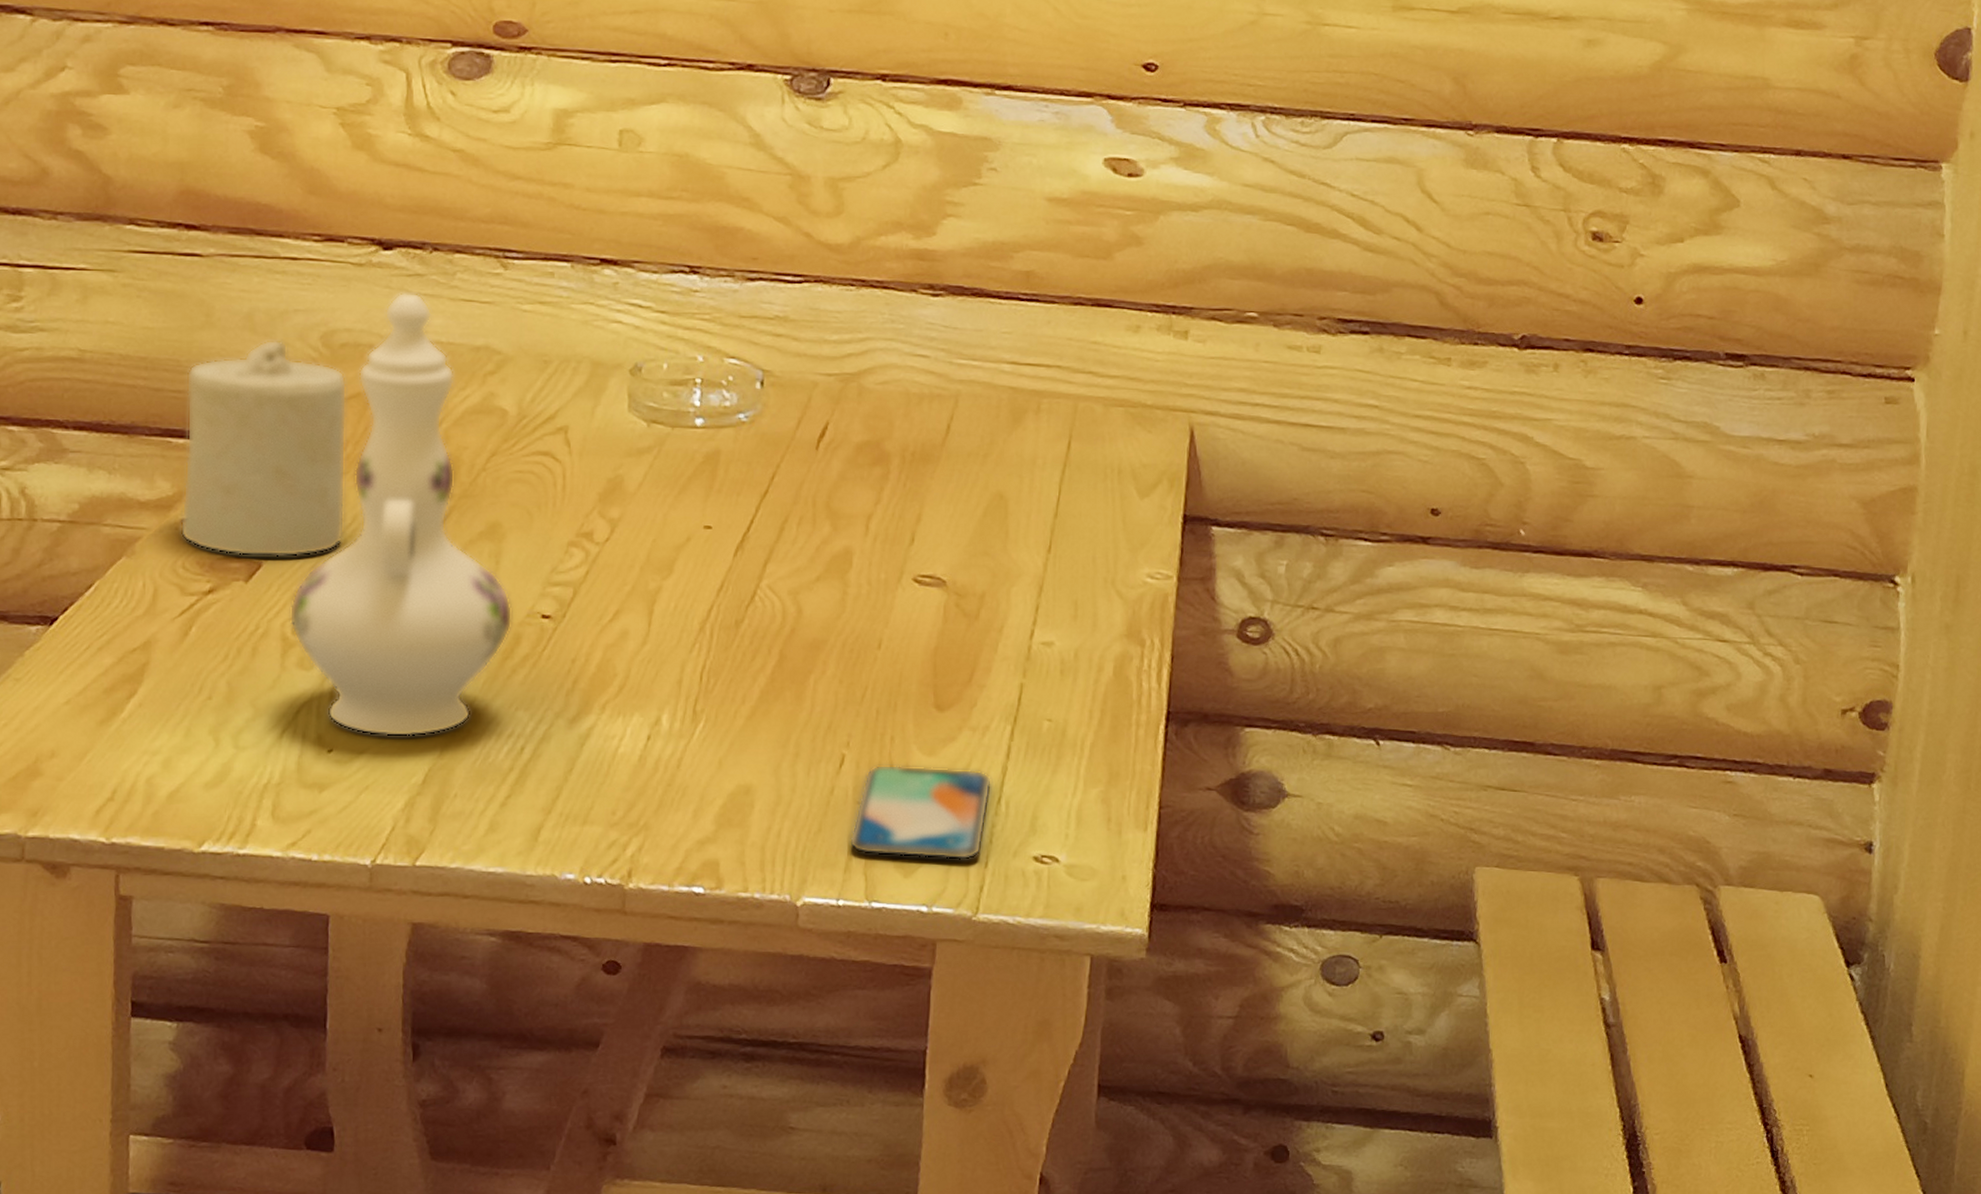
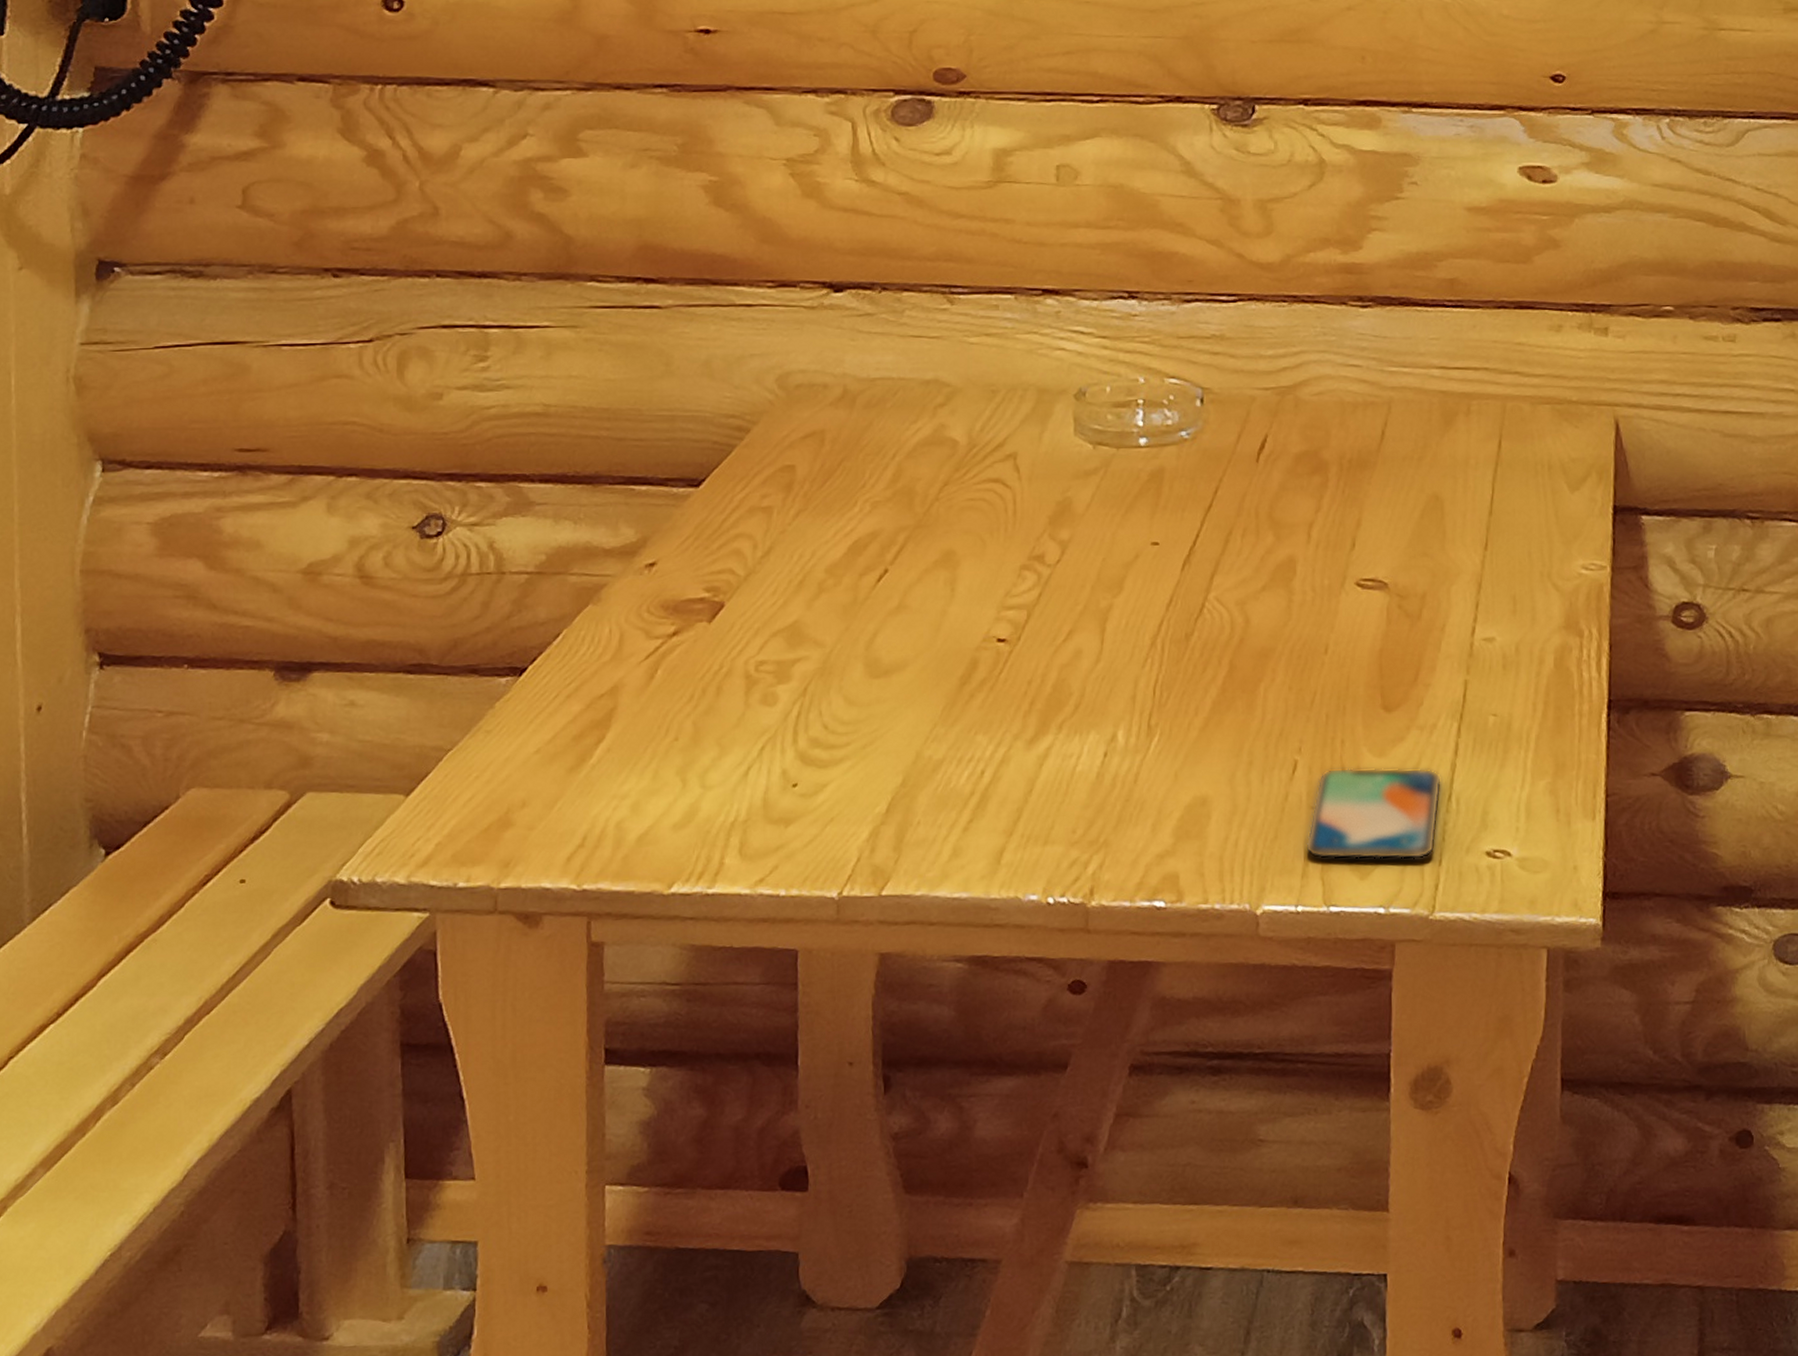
candle: present [180,339,347,557] -> none [644,384,804,597]
ewer: present [289,292,513,737] -> none [752,331,969,768]

